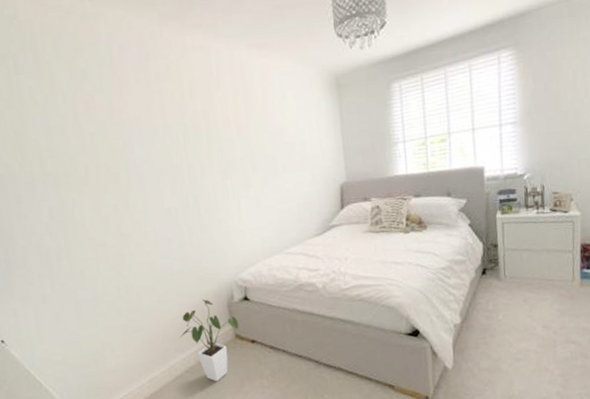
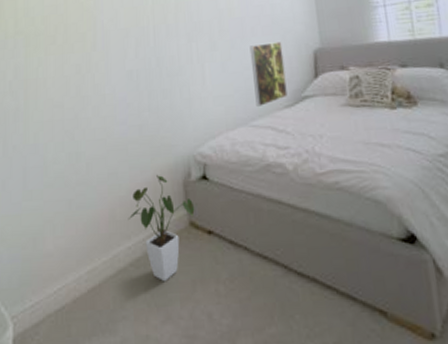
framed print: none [281,177,317,236] -> present [249,41,288,107]

